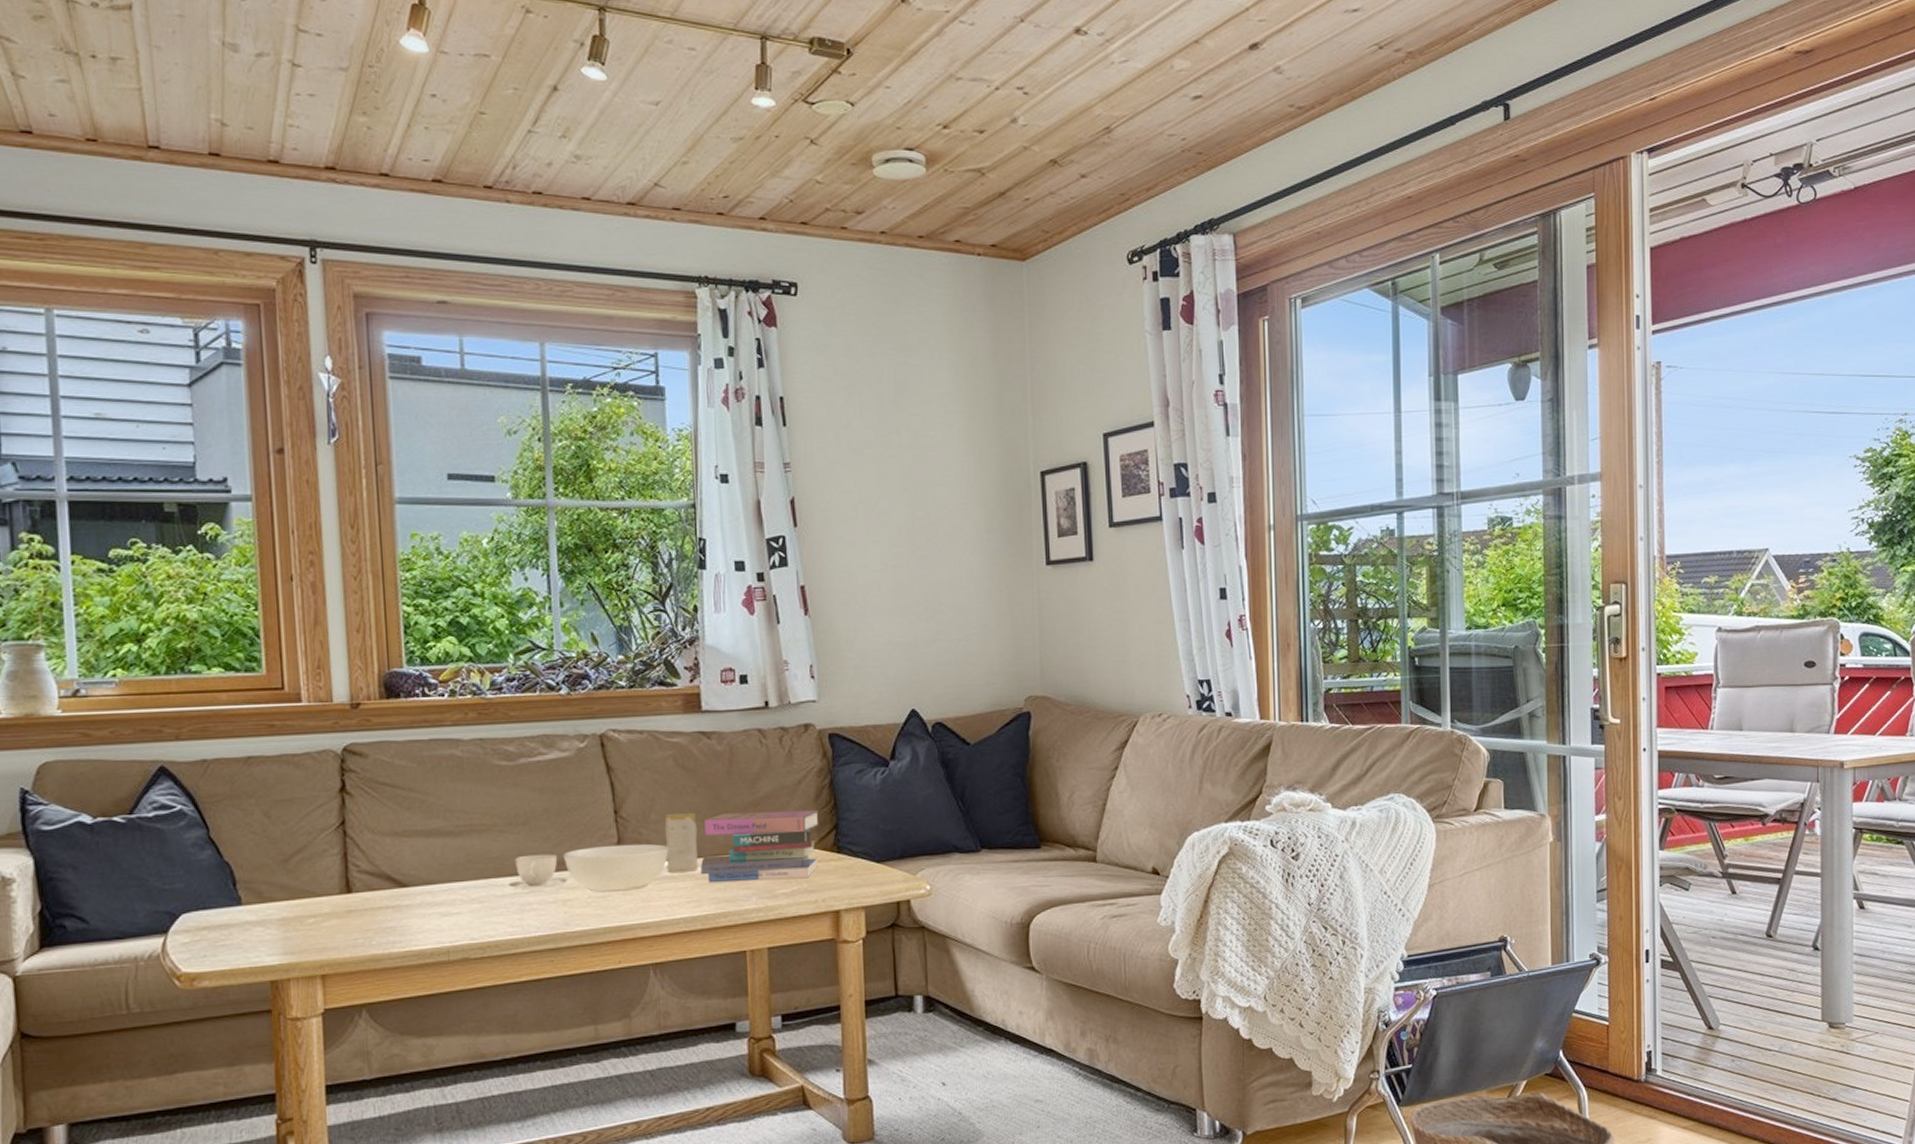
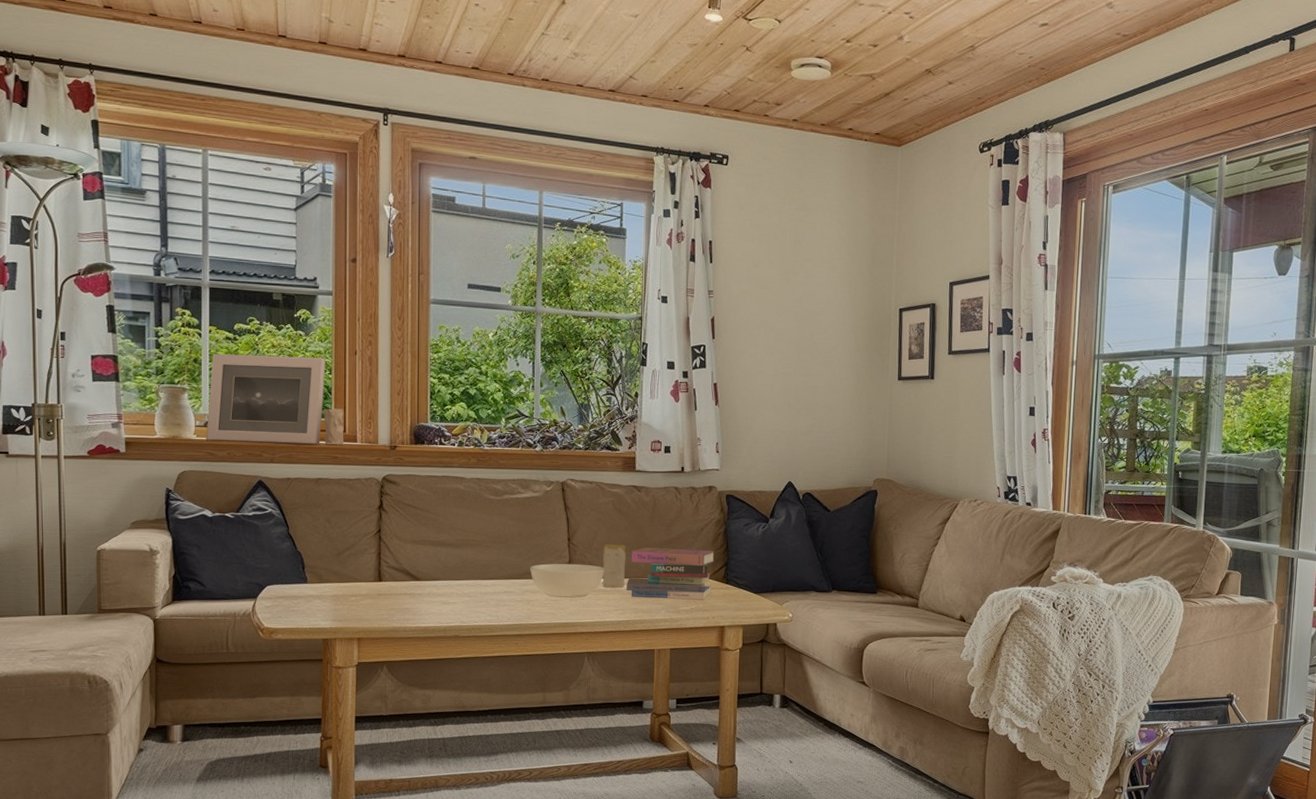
picture frame: none [76,588,249,717] -> present [206,353,326,445]
candle: none [248,657,283,708] -> present [322,408,344,445]
teacup: present [509,853,567,889] -> none [490,565,531,590]

